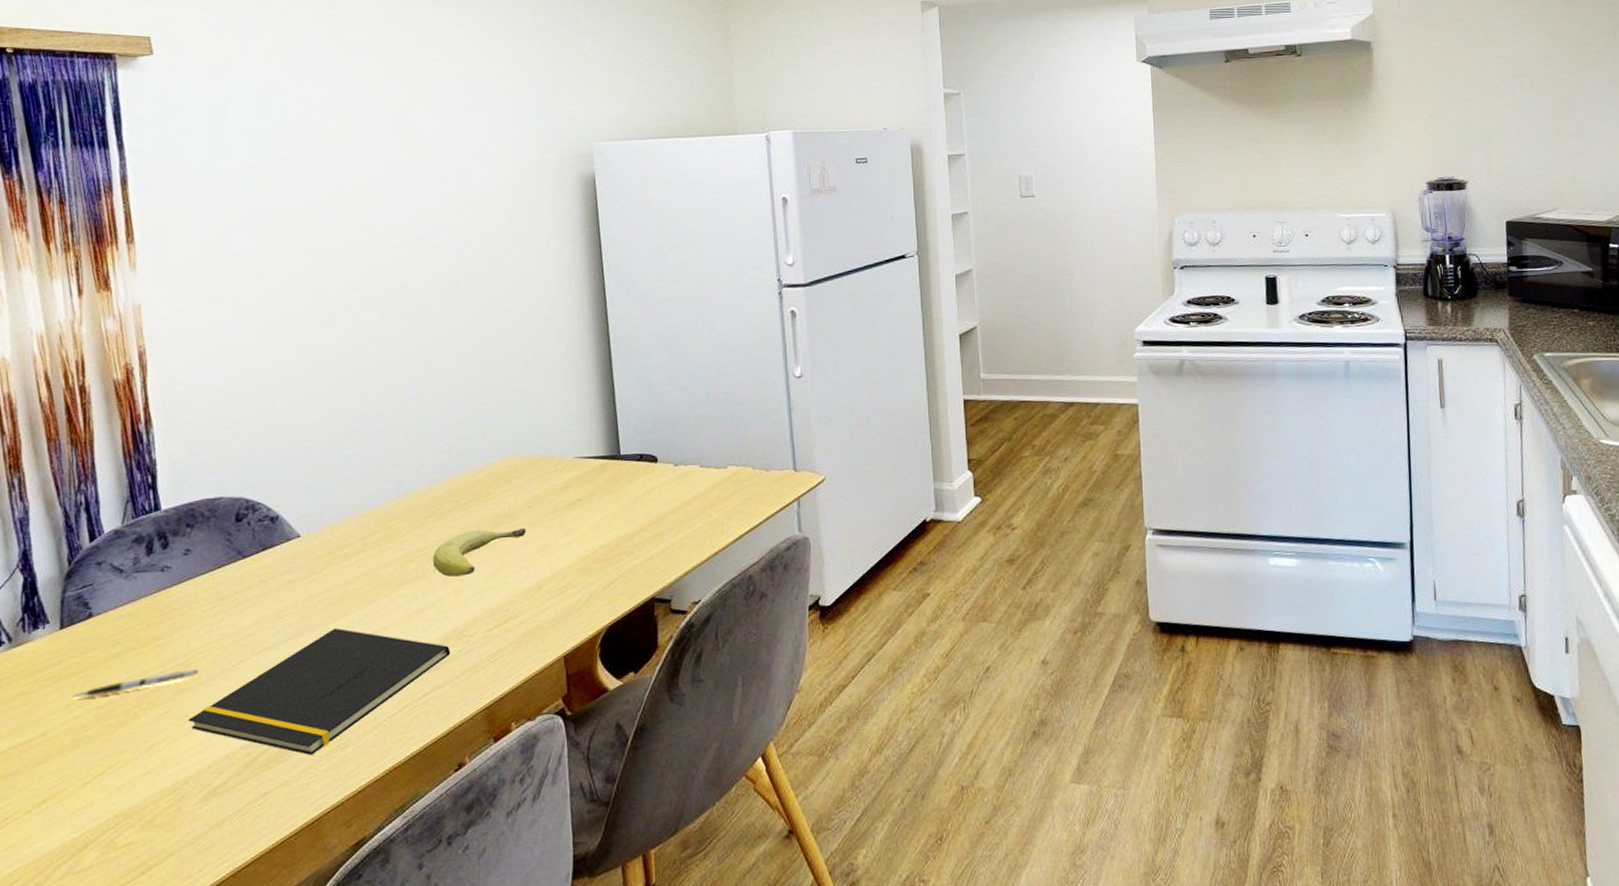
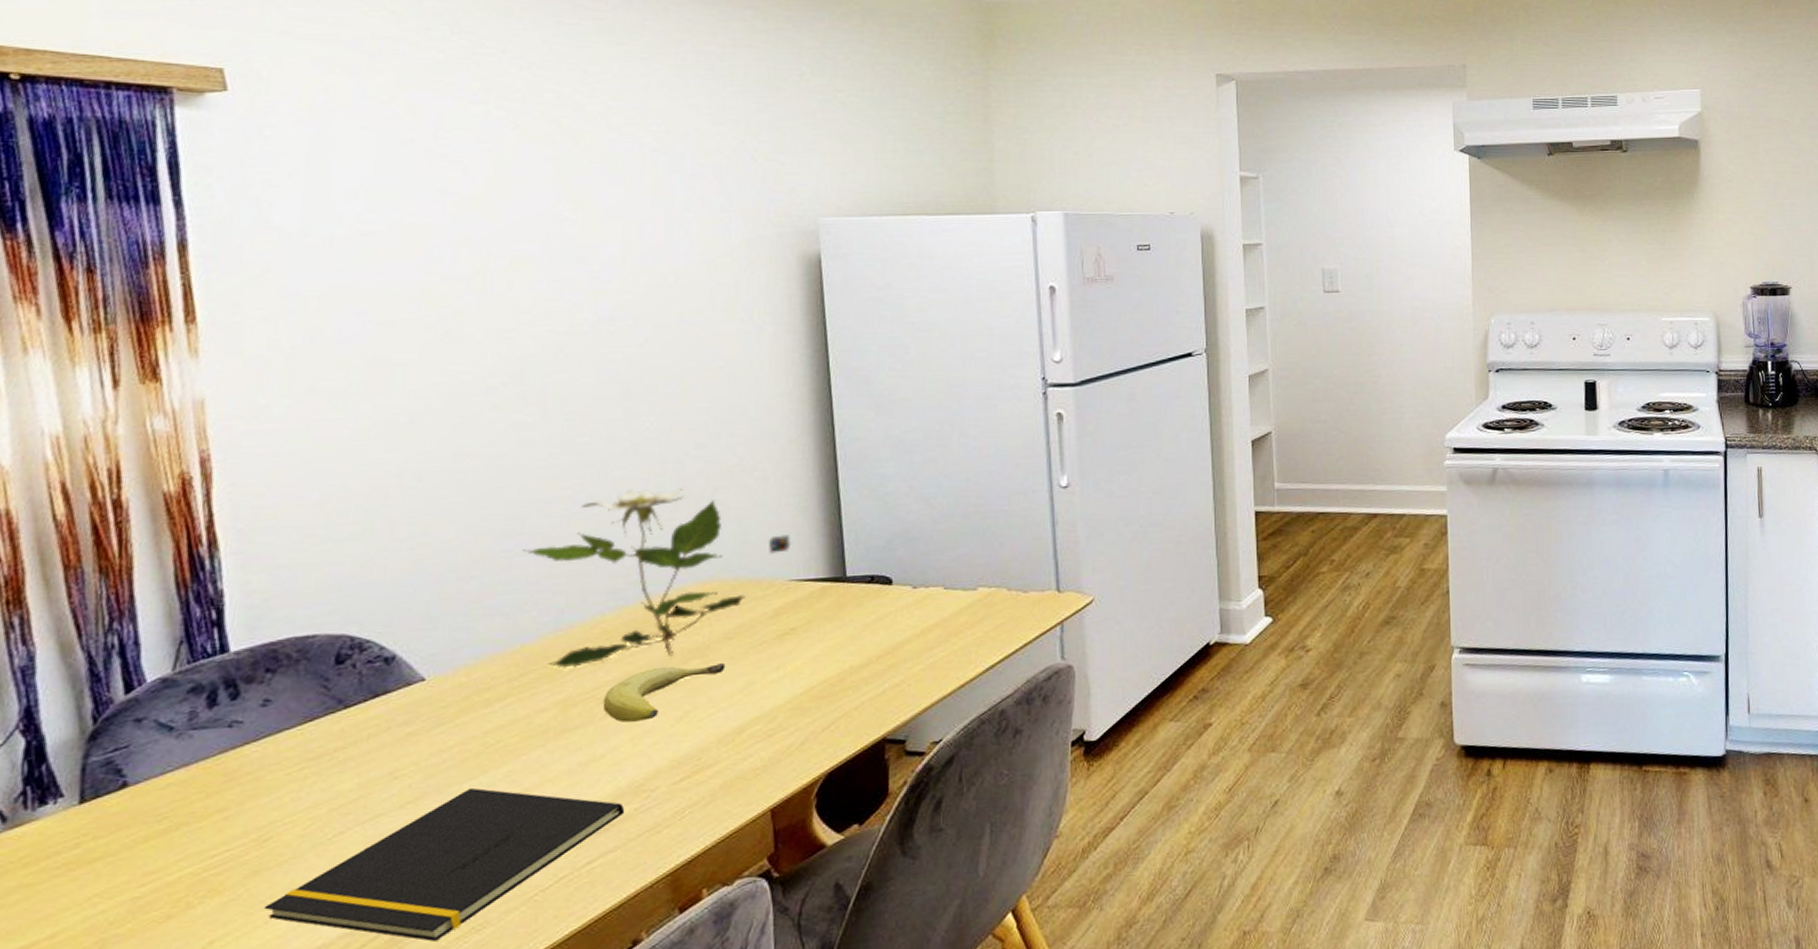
pen: present [73,669,199,699] -> none [97,845,281,889]
flower: none [370,375,576,530] -> present [522,486,792,669]

